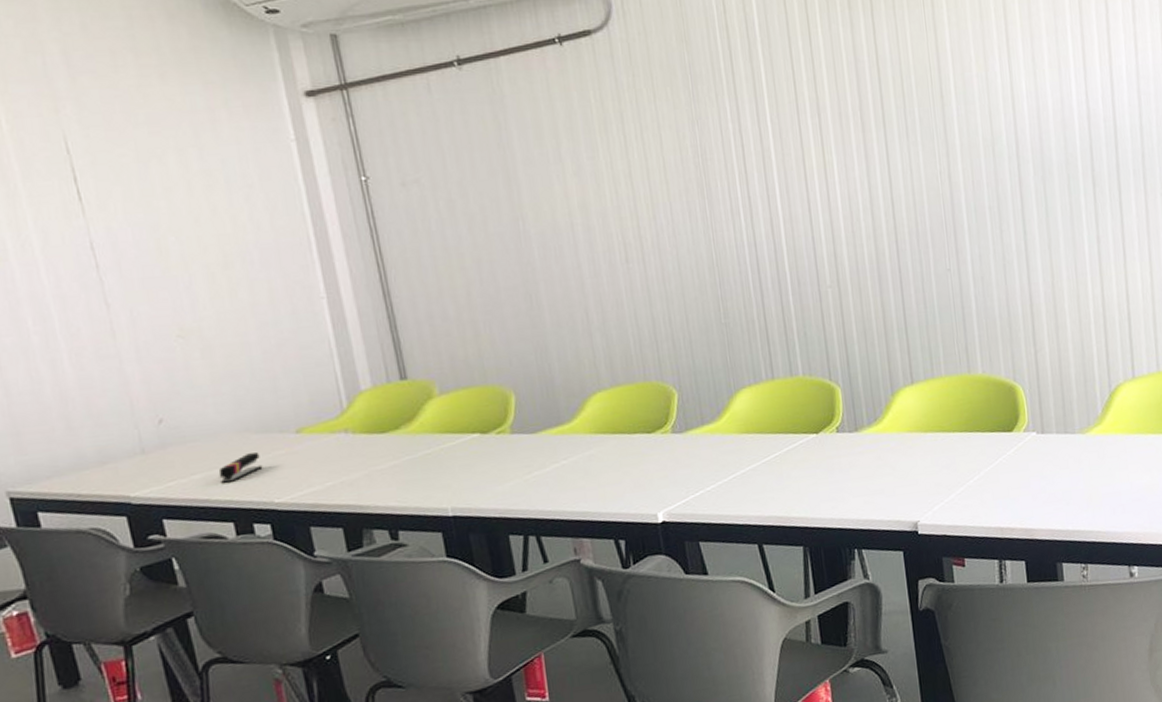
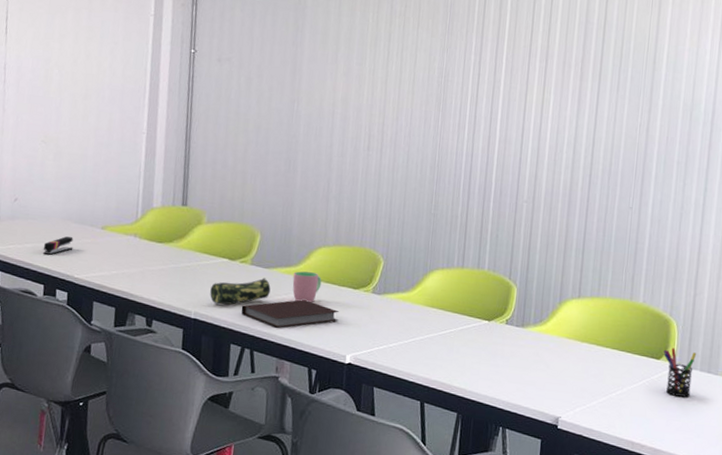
pencil case: none [465,445,545,492] -> present [210,277,271,305]
notebook: none [511,460,639,503] -> present [241,299,340,328]
cup: none [568,425,607,465] -> present [292,271,322,303]
pen holder: none [1015,415,1051,468] -> present [664,348,697,397]

